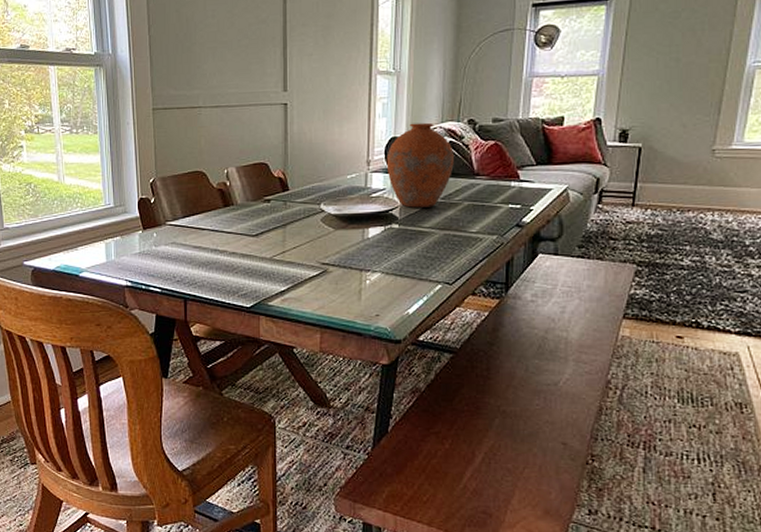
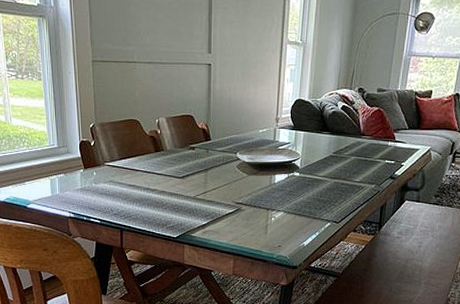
vase: present [386,122,454,208] -> none [292,88,346,160]

